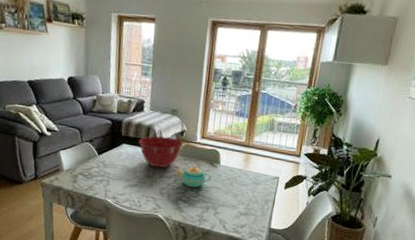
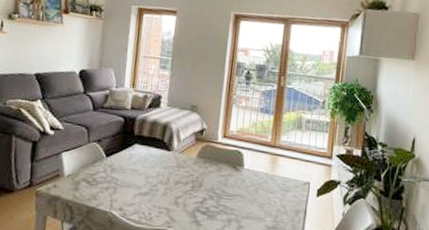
mixing bowl: present [139,136,184,168] -> none [153,135,204,173]
teapot: present [175,165,212,188] -> none [193,169,235,196]

